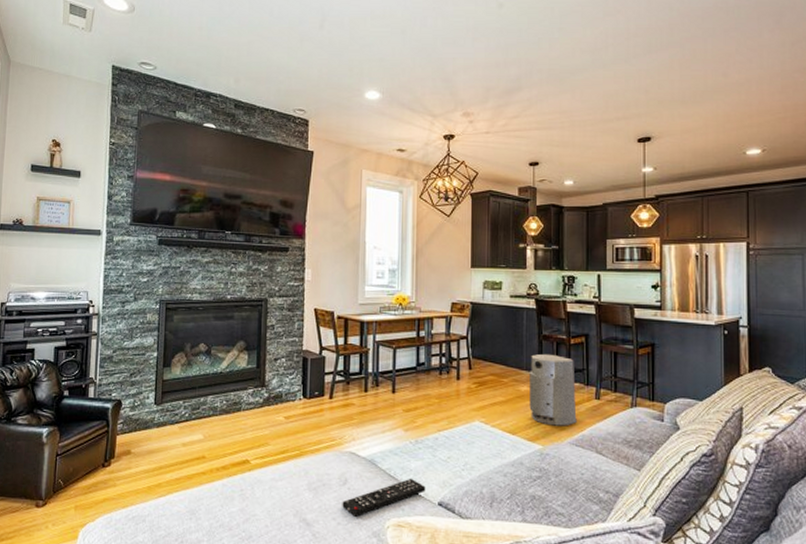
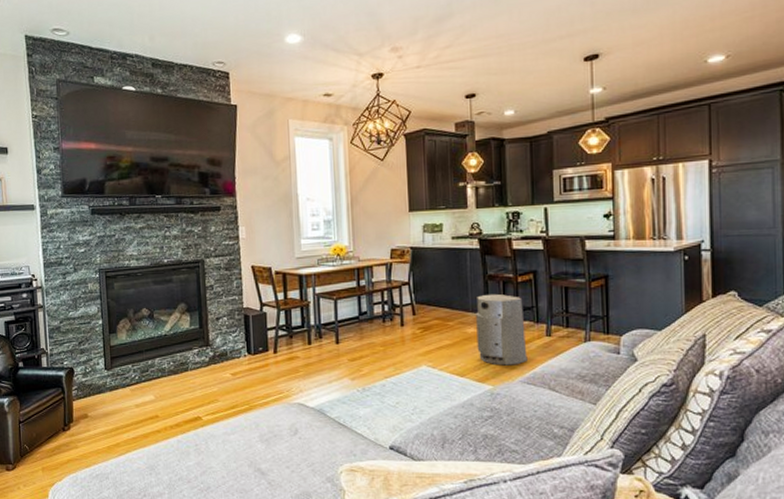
remote control: present [342,478,426,518] -> none [294,424,376,465]

